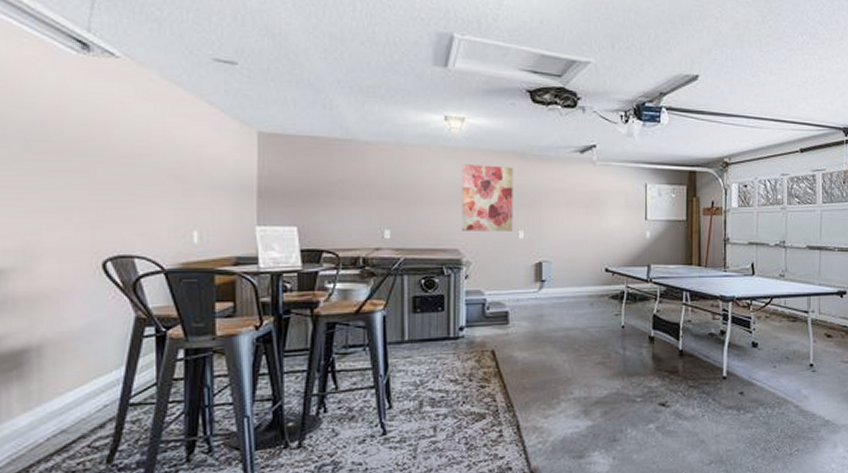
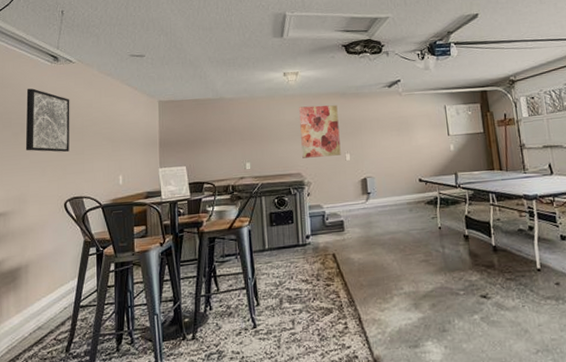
wall art: none [32,87,112,189] -> present [25,88,70,152]

